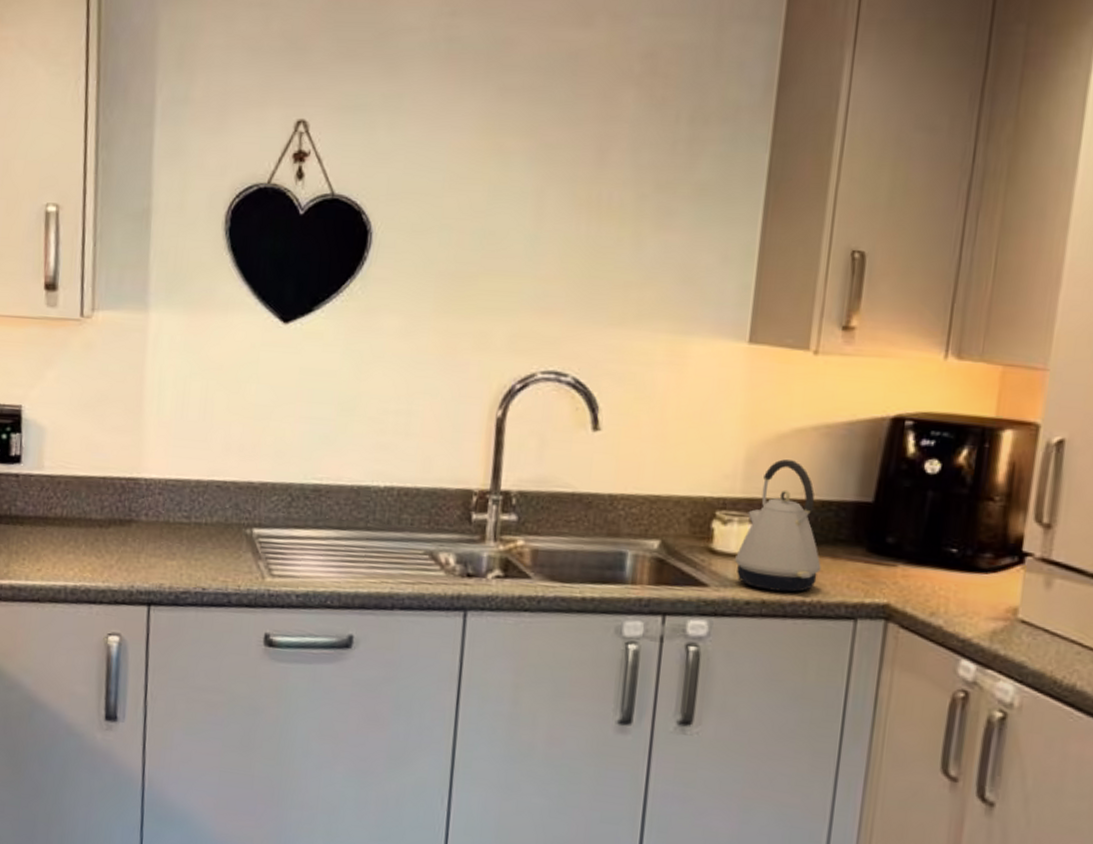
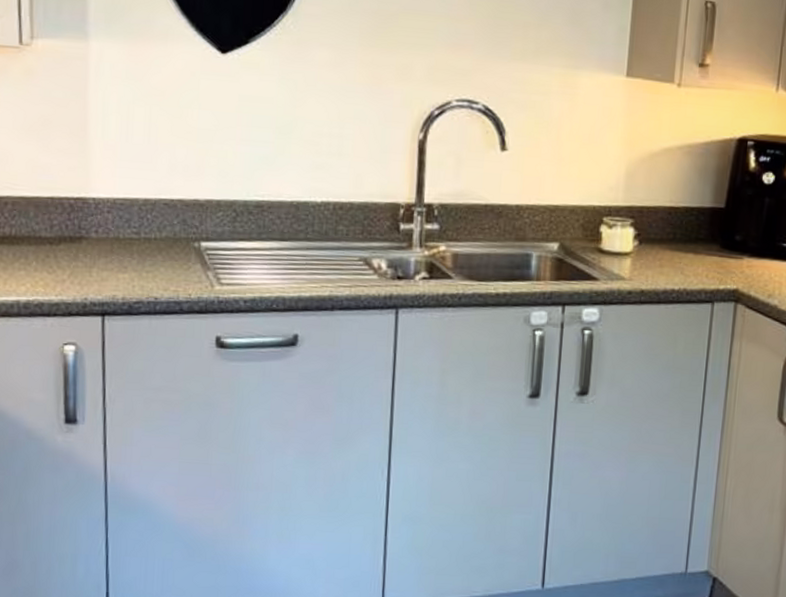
kettle: present [735,459,821,593] -> none [619,173,686,283]

